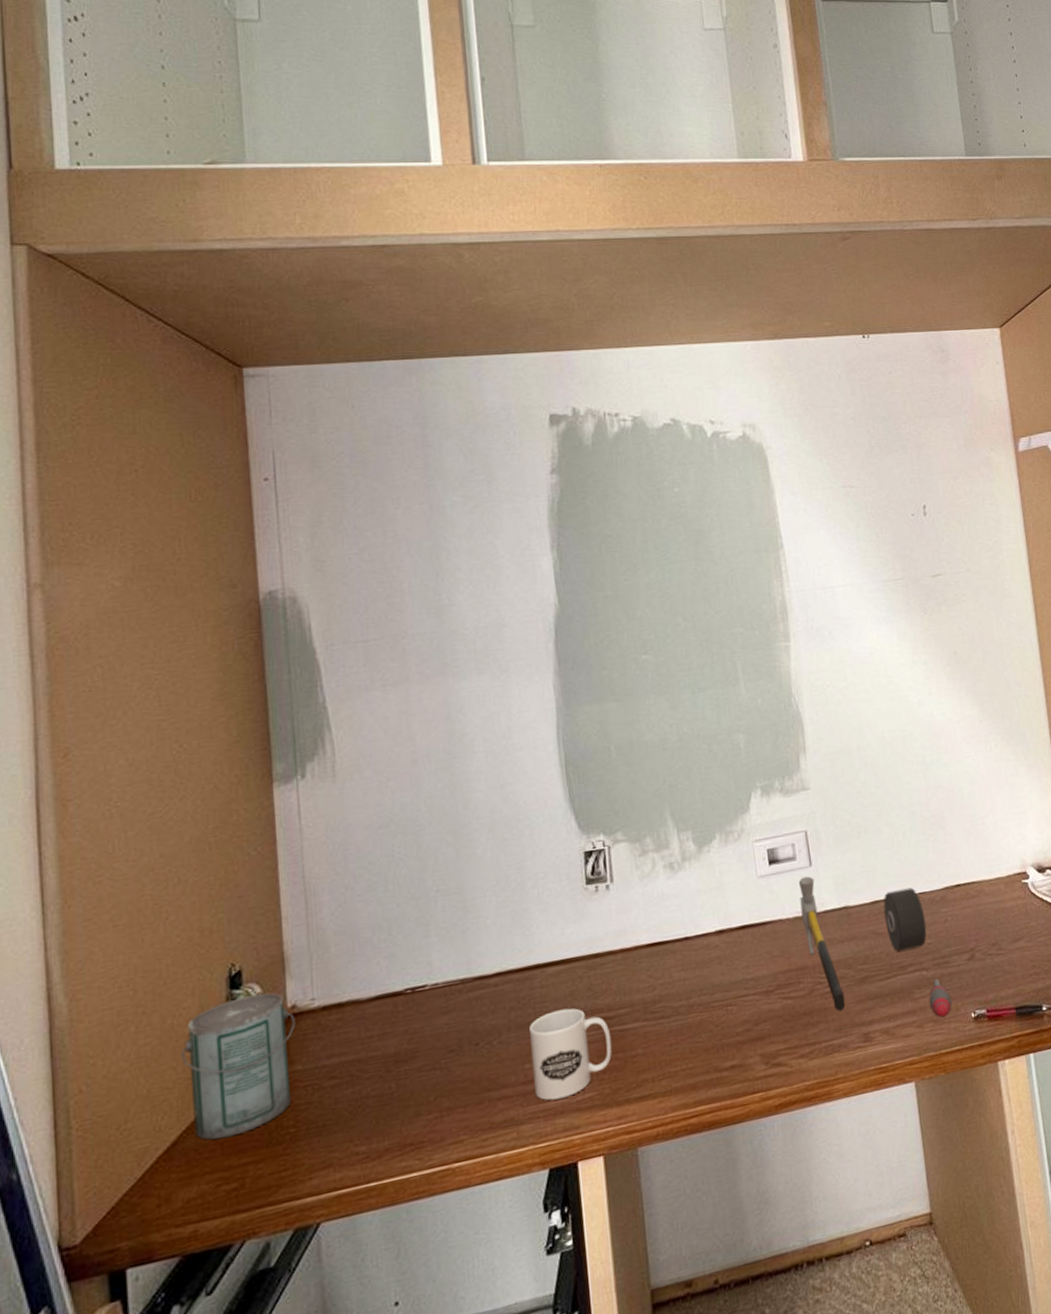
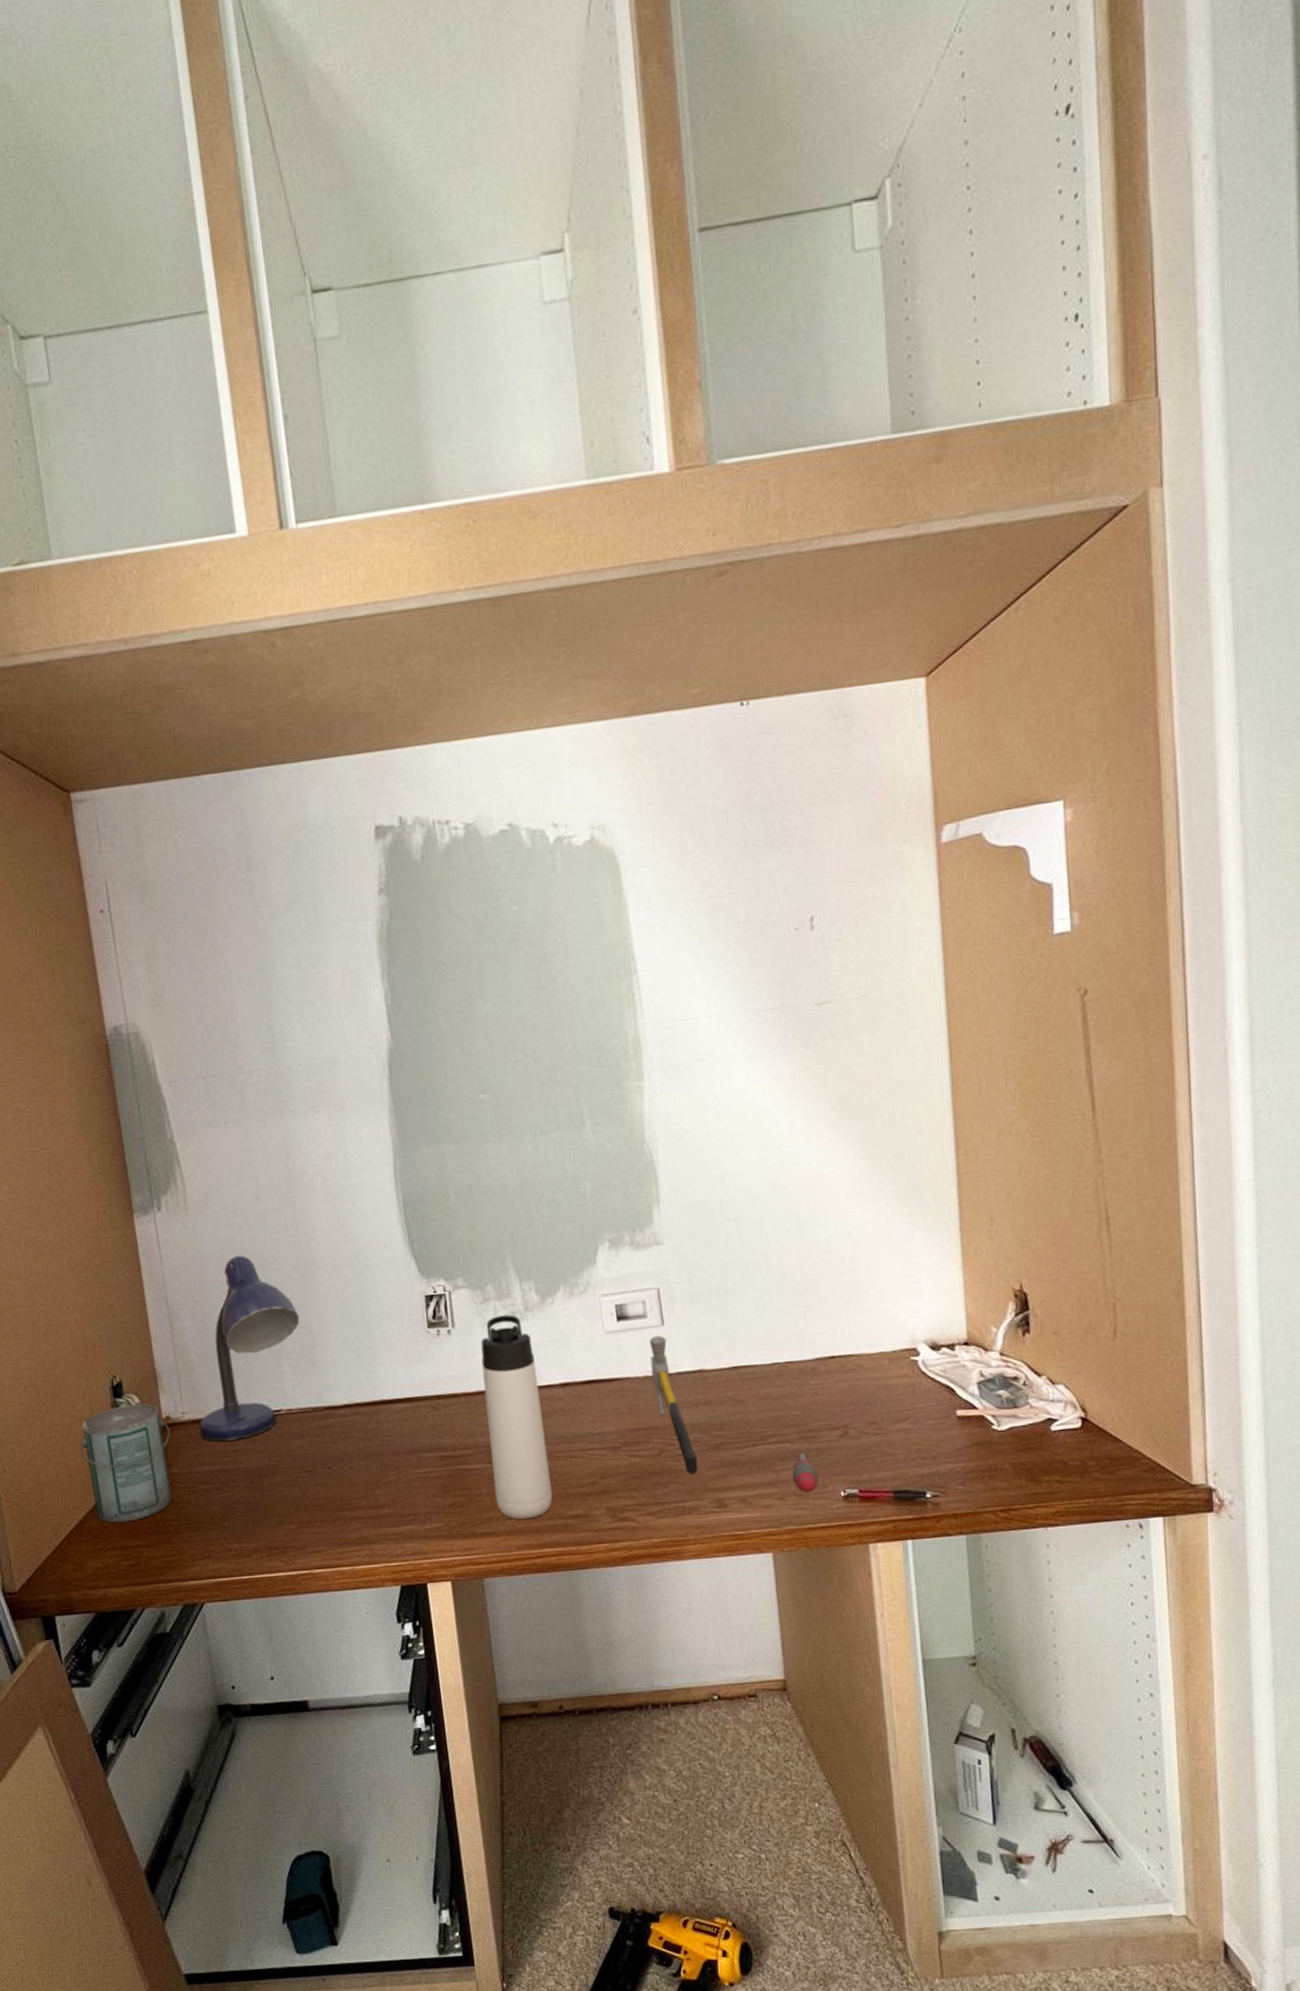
desk lamp: none [329,821,452,1029] -> present [199,1255,300,1442]
mug: present [529,1008,613,1101] -> none [378,1443,458,1526]
thermos bottle: none [639,865,708,1078] -> present [480,1315,553,1520]
duct tape: present [883,887,927,952] -> none [743,1355,793,1421]

